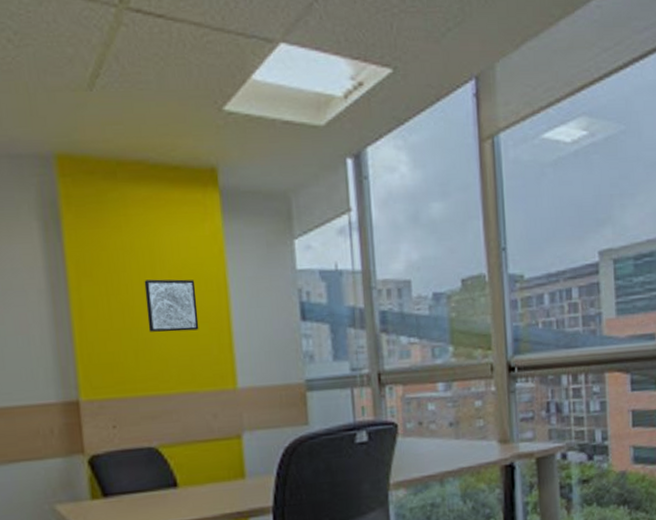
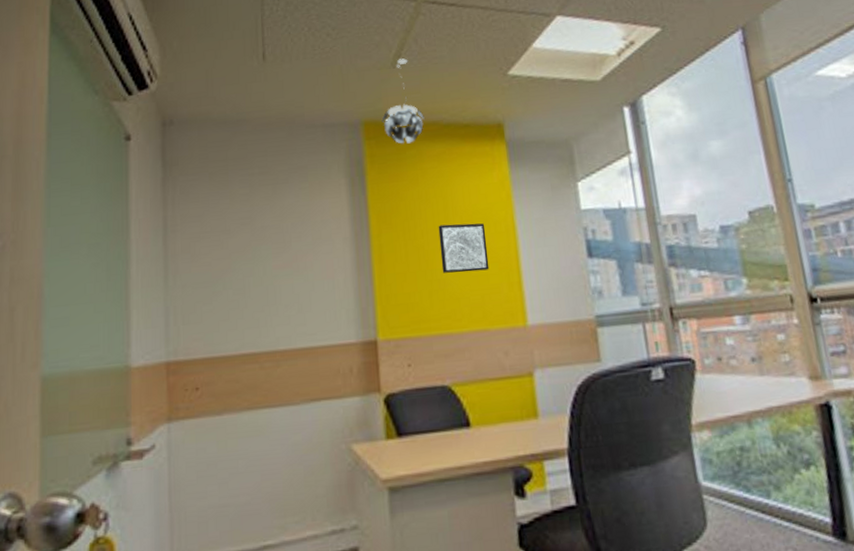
pendant light: none [78,80,128,185] -> present [381,58,424,144]

